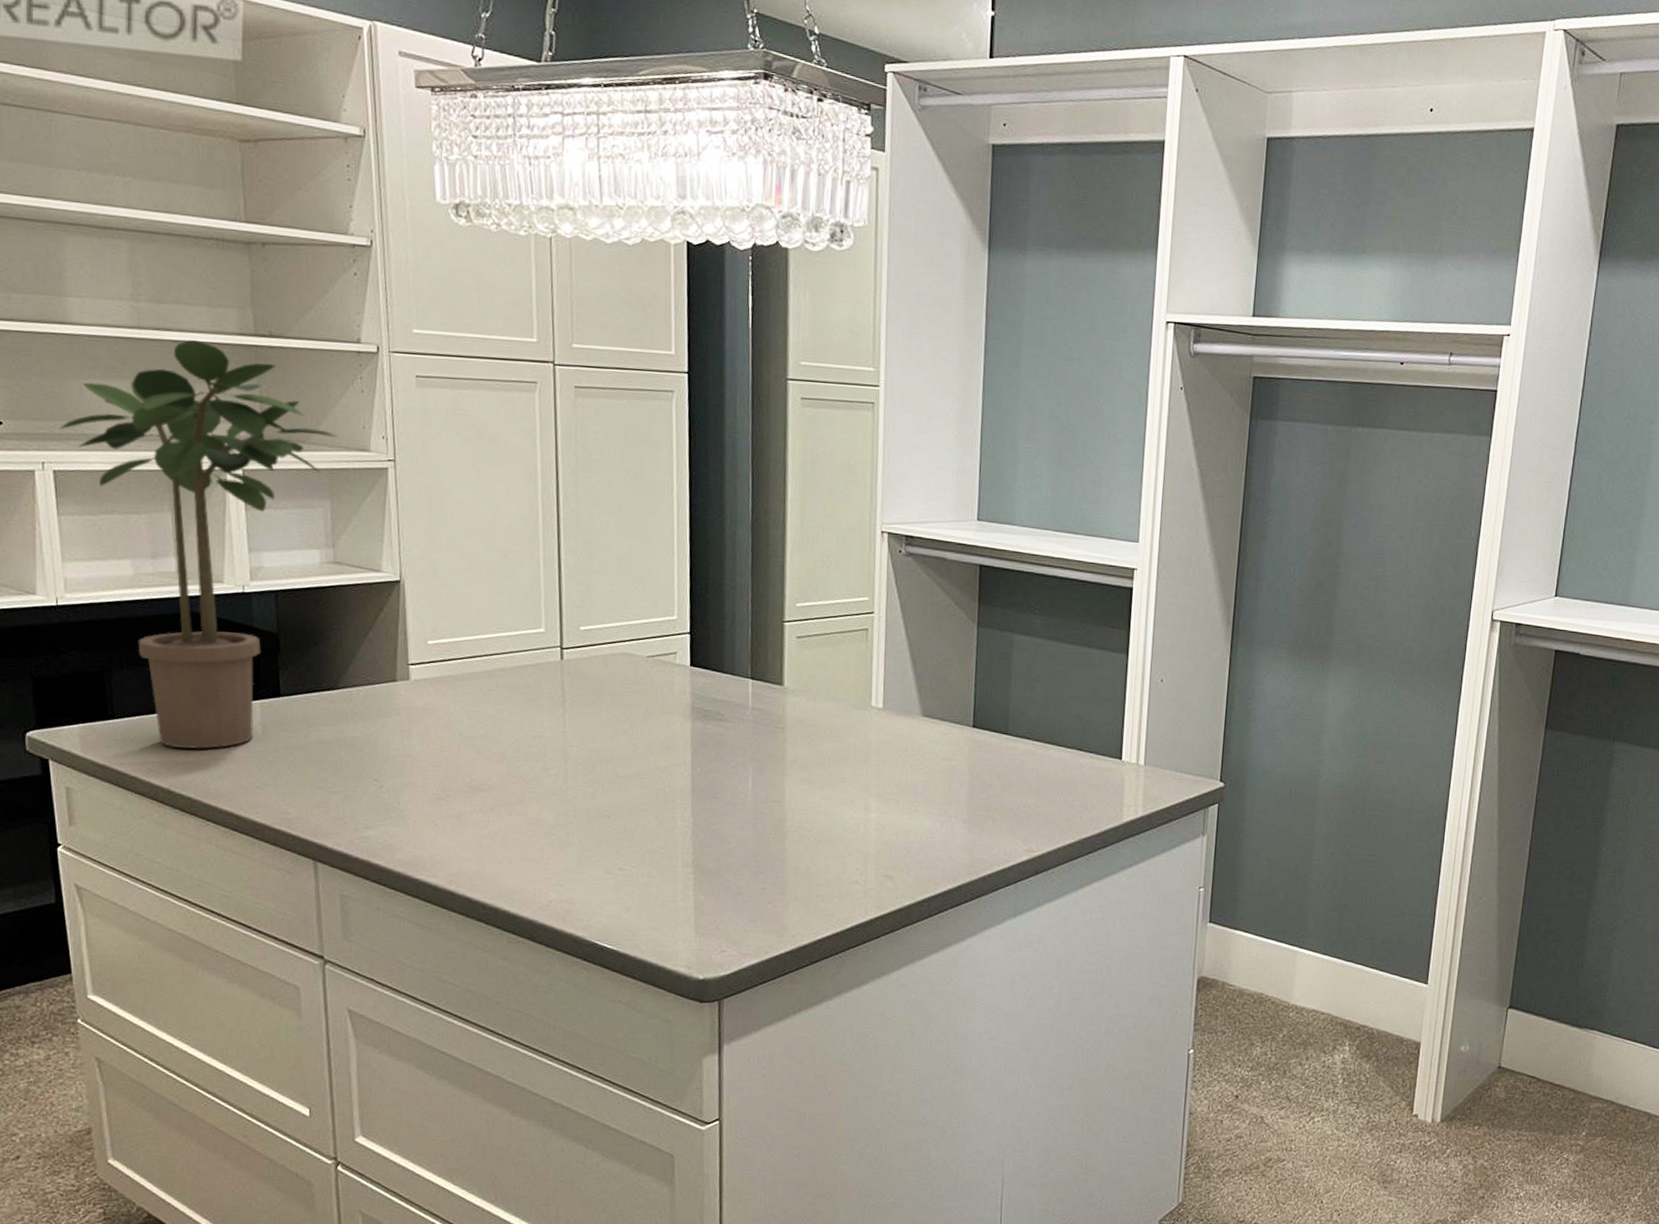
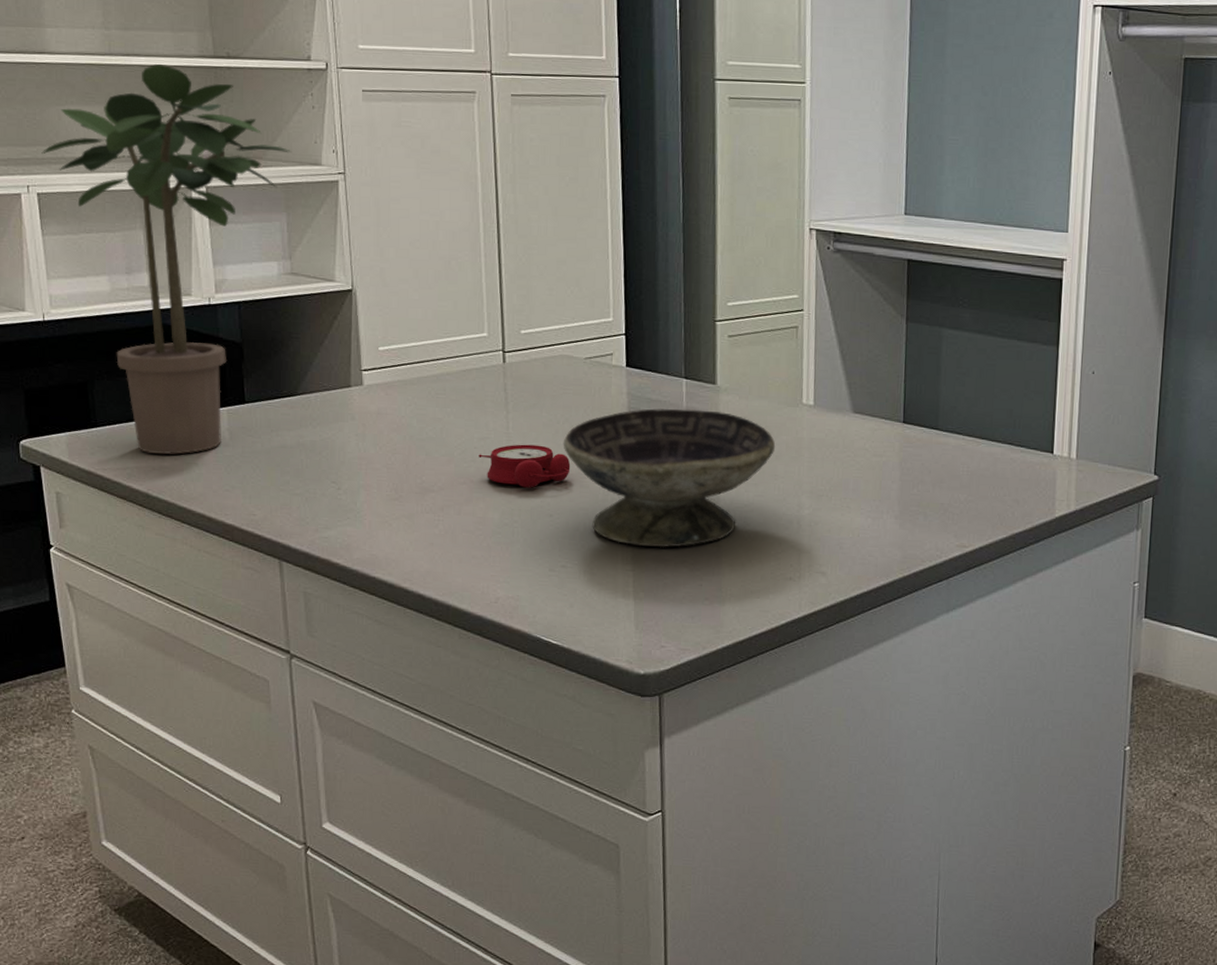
alarm clock: none [533,743,630,788] -> present [479,444,571,488]
decorative bowl: none [622,709,844,851] -> present [563,408,776,548]

